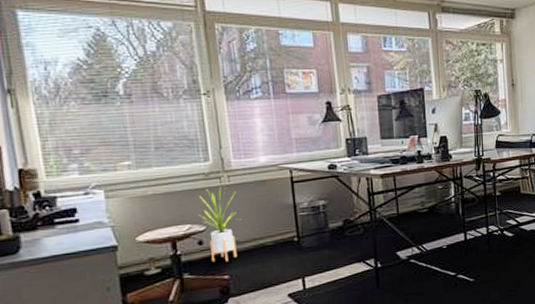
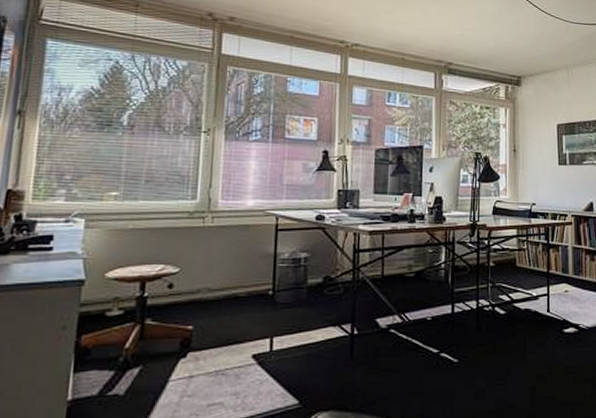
house plant: present [198,187,237,262] -> none [177,228,217,311]

